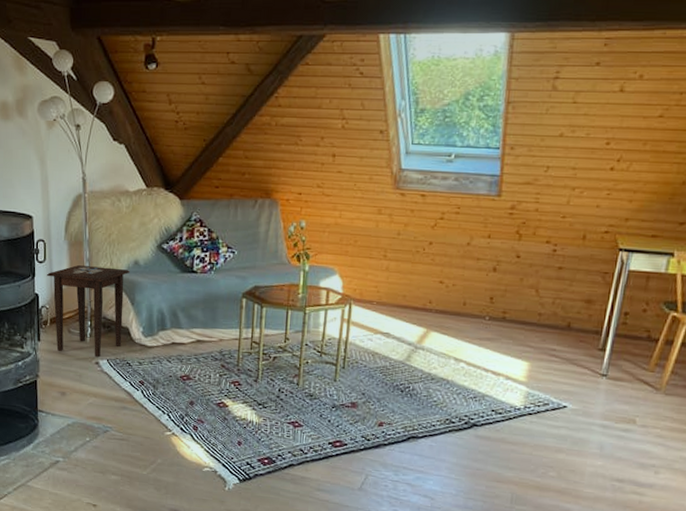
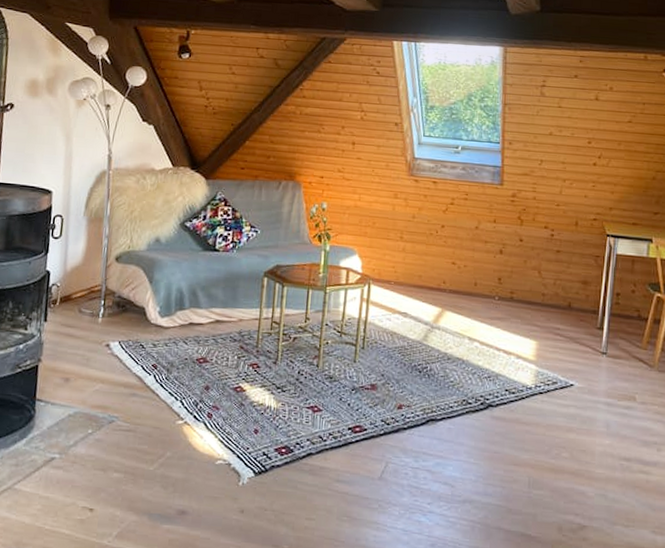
side table: present [46,265,129,358] -> none [60,242,150,339]

